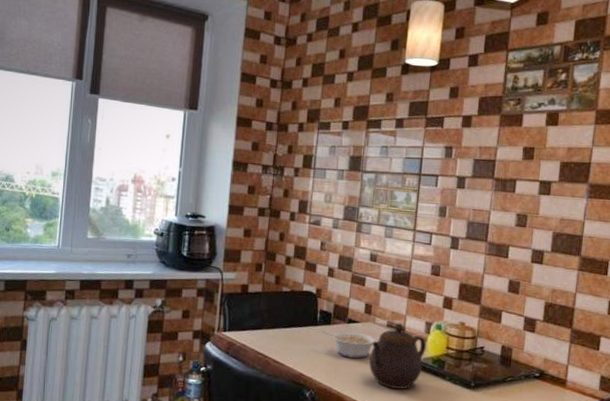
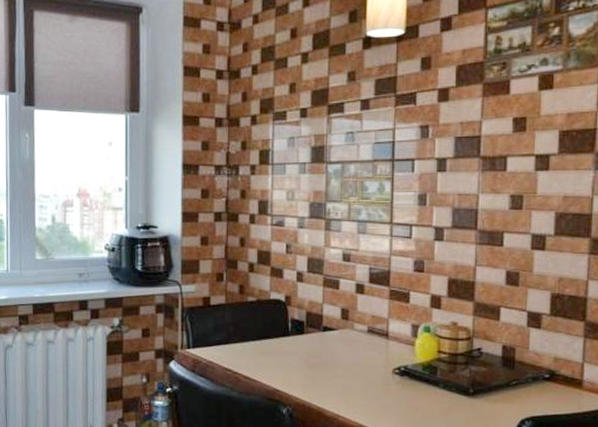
legume: present [322,331,377,359] -> none [295,341,357,369]
teapot: present [368,324,426,389] -> none [349,328,414,400]

